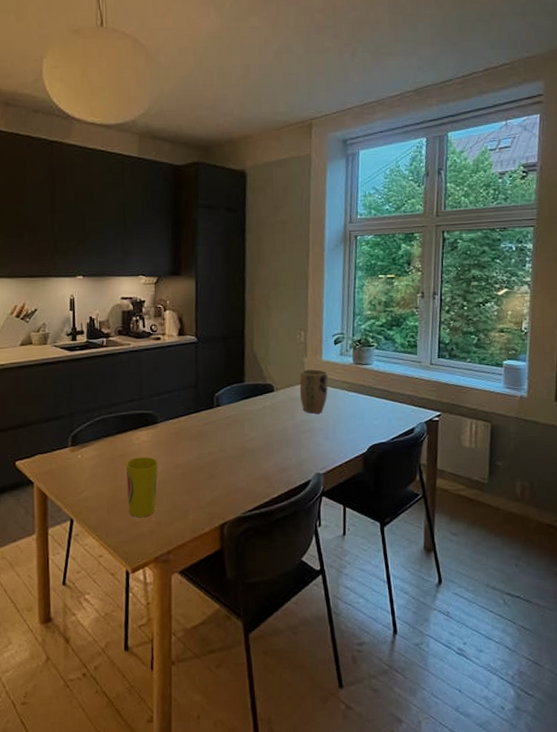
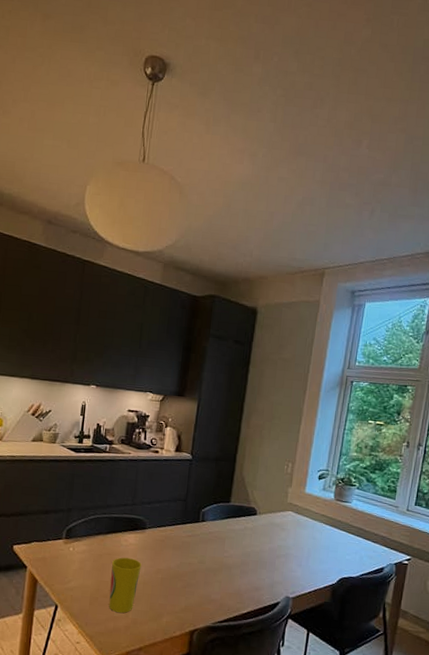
plant pot: present [300,369,329,414] -> none [280,499,310,541]

